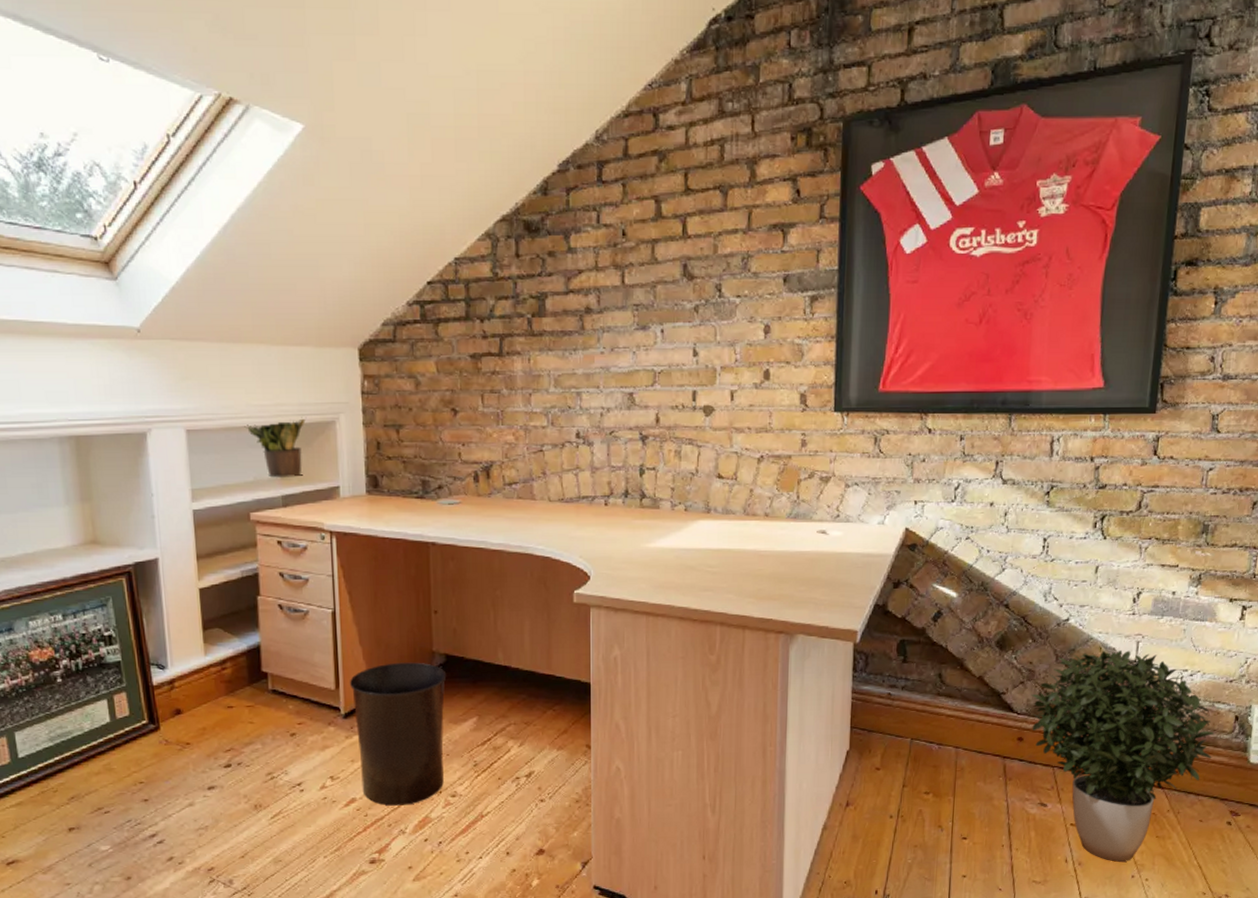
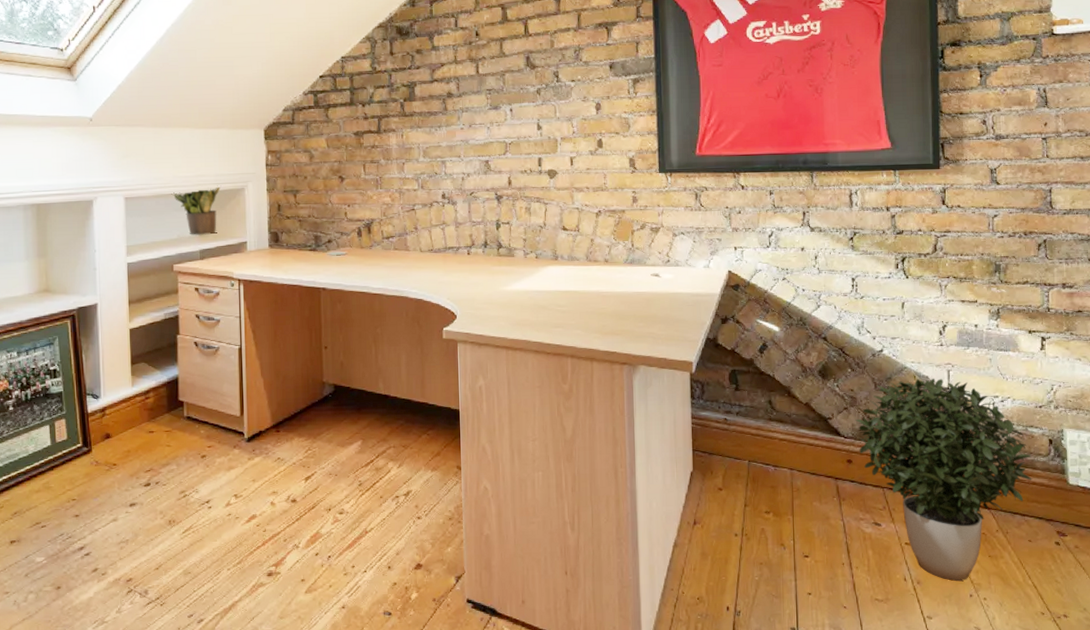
waste bin: present [349,662,447,806] -> none [252,391,335,522]

